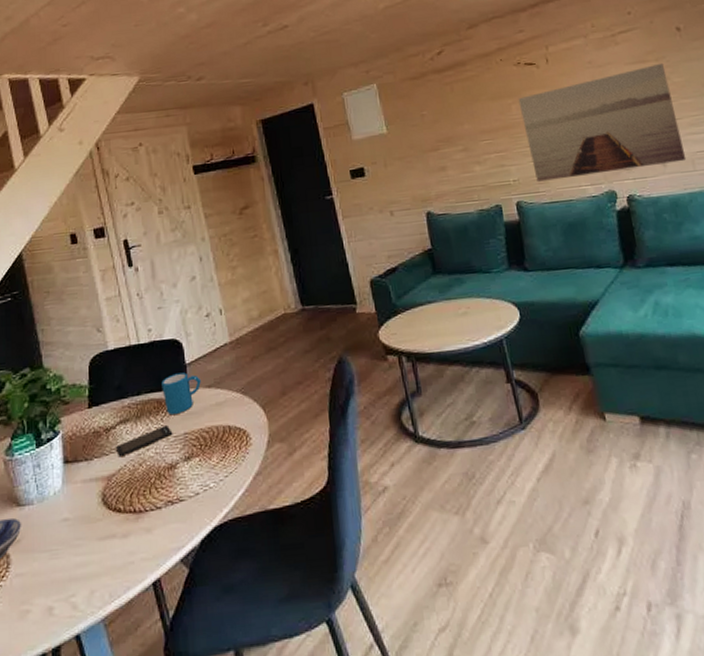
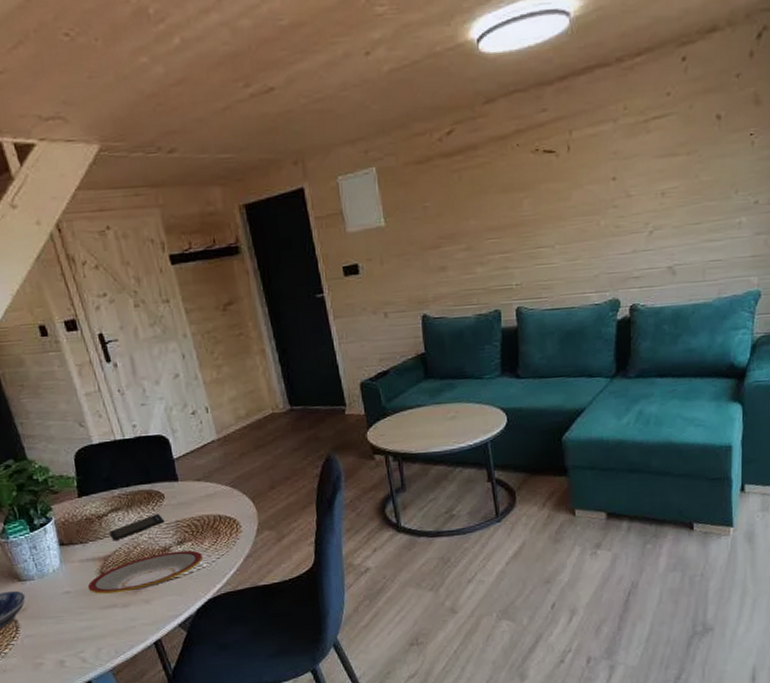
plate: none [87,467,210,522] -> present [87,550,203,594]
mug: present [161,372,201,415] -> none [150,467,190,504]
wall art: present [518,62,687,182] -> none [531,157,698,287]

